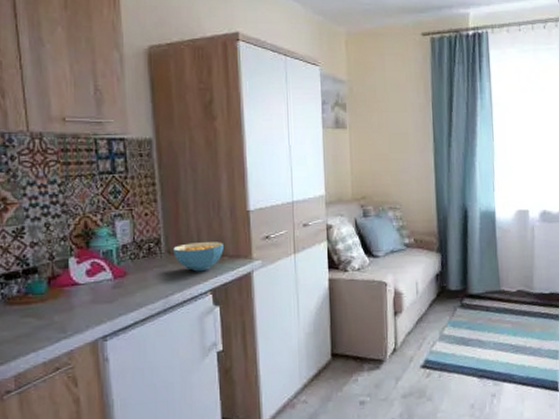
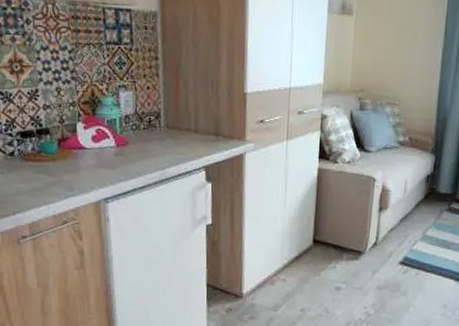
cereal bowl: present [173,242,223,272] -> none [172,119,219,148]

